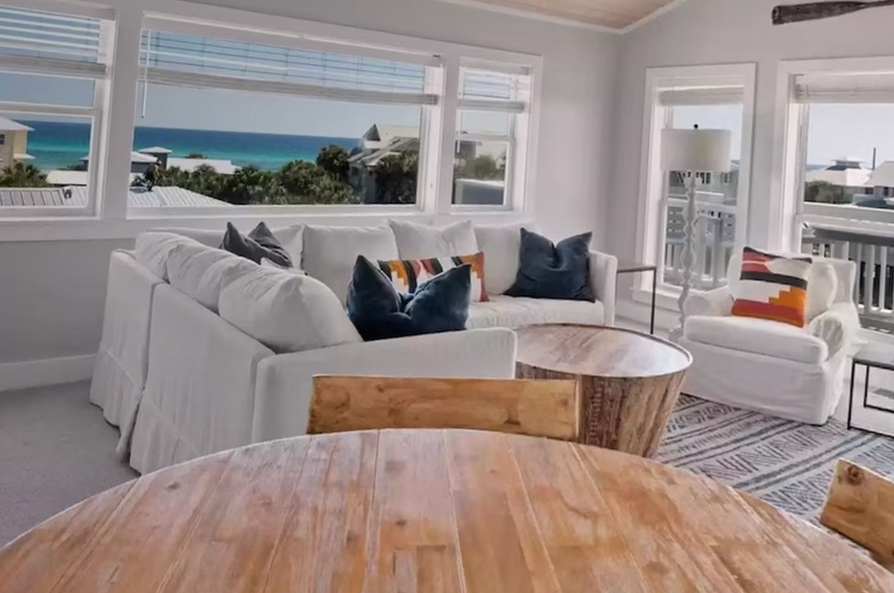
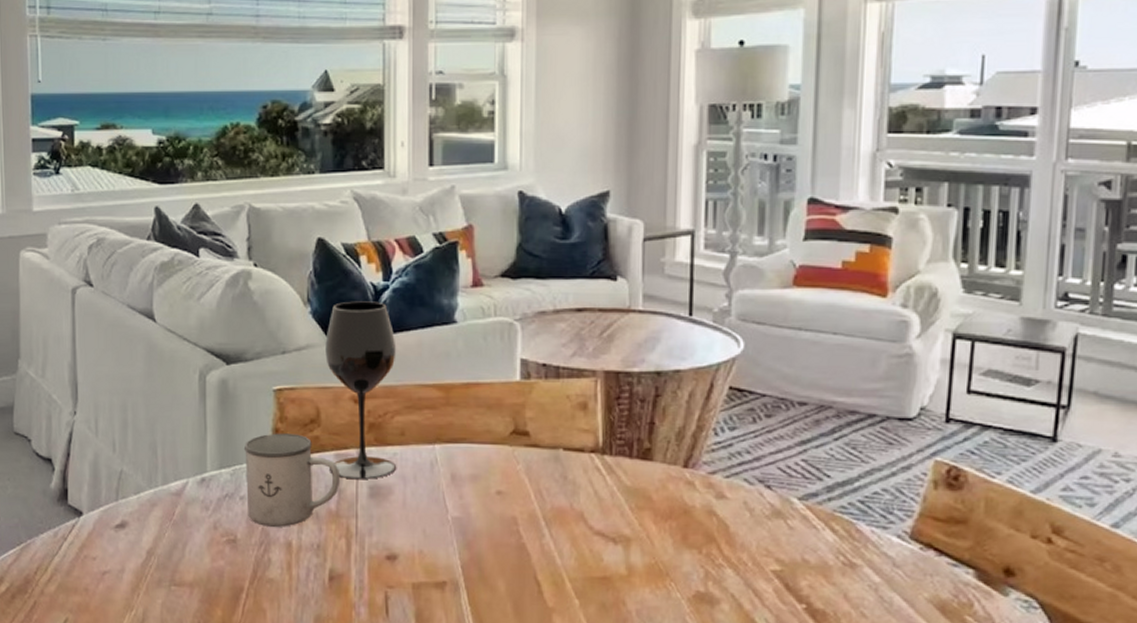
mug: none [283,413,363,494] -> present [243,433,341,527]
wineglass: none [354,307,416,456] -> present [325,301,396,479]

